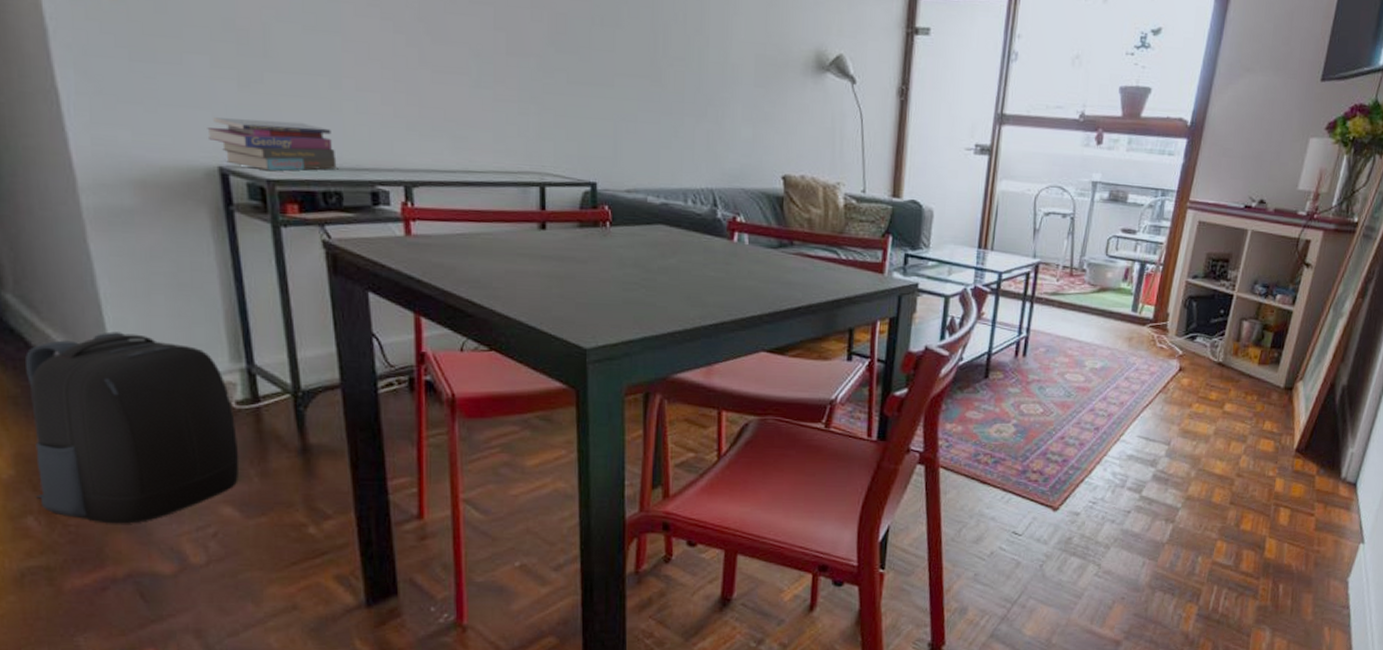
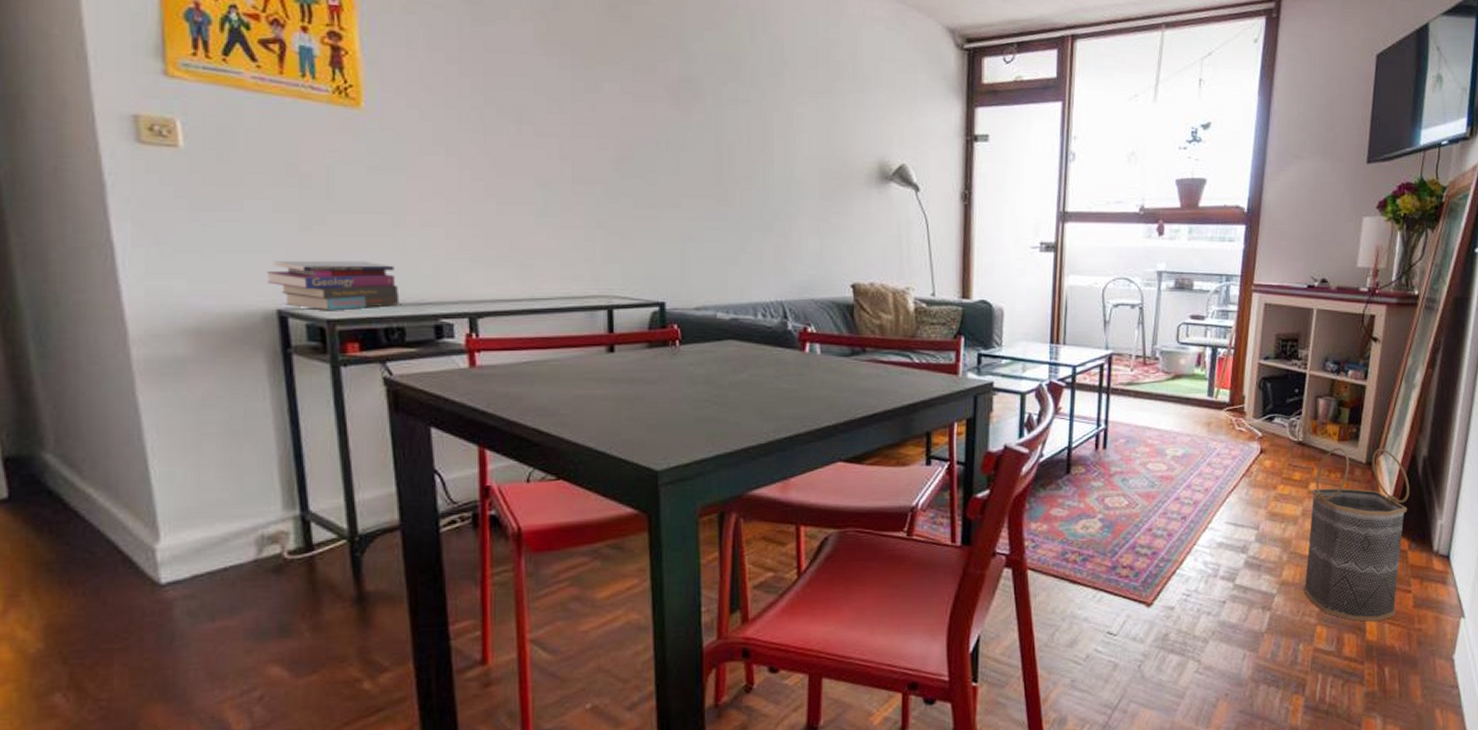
backpack: present [25,331,240,524] -> none [63,486,290,695]
basket: none [1207,370,1325,540] -> present [1302,447,1410,622]

